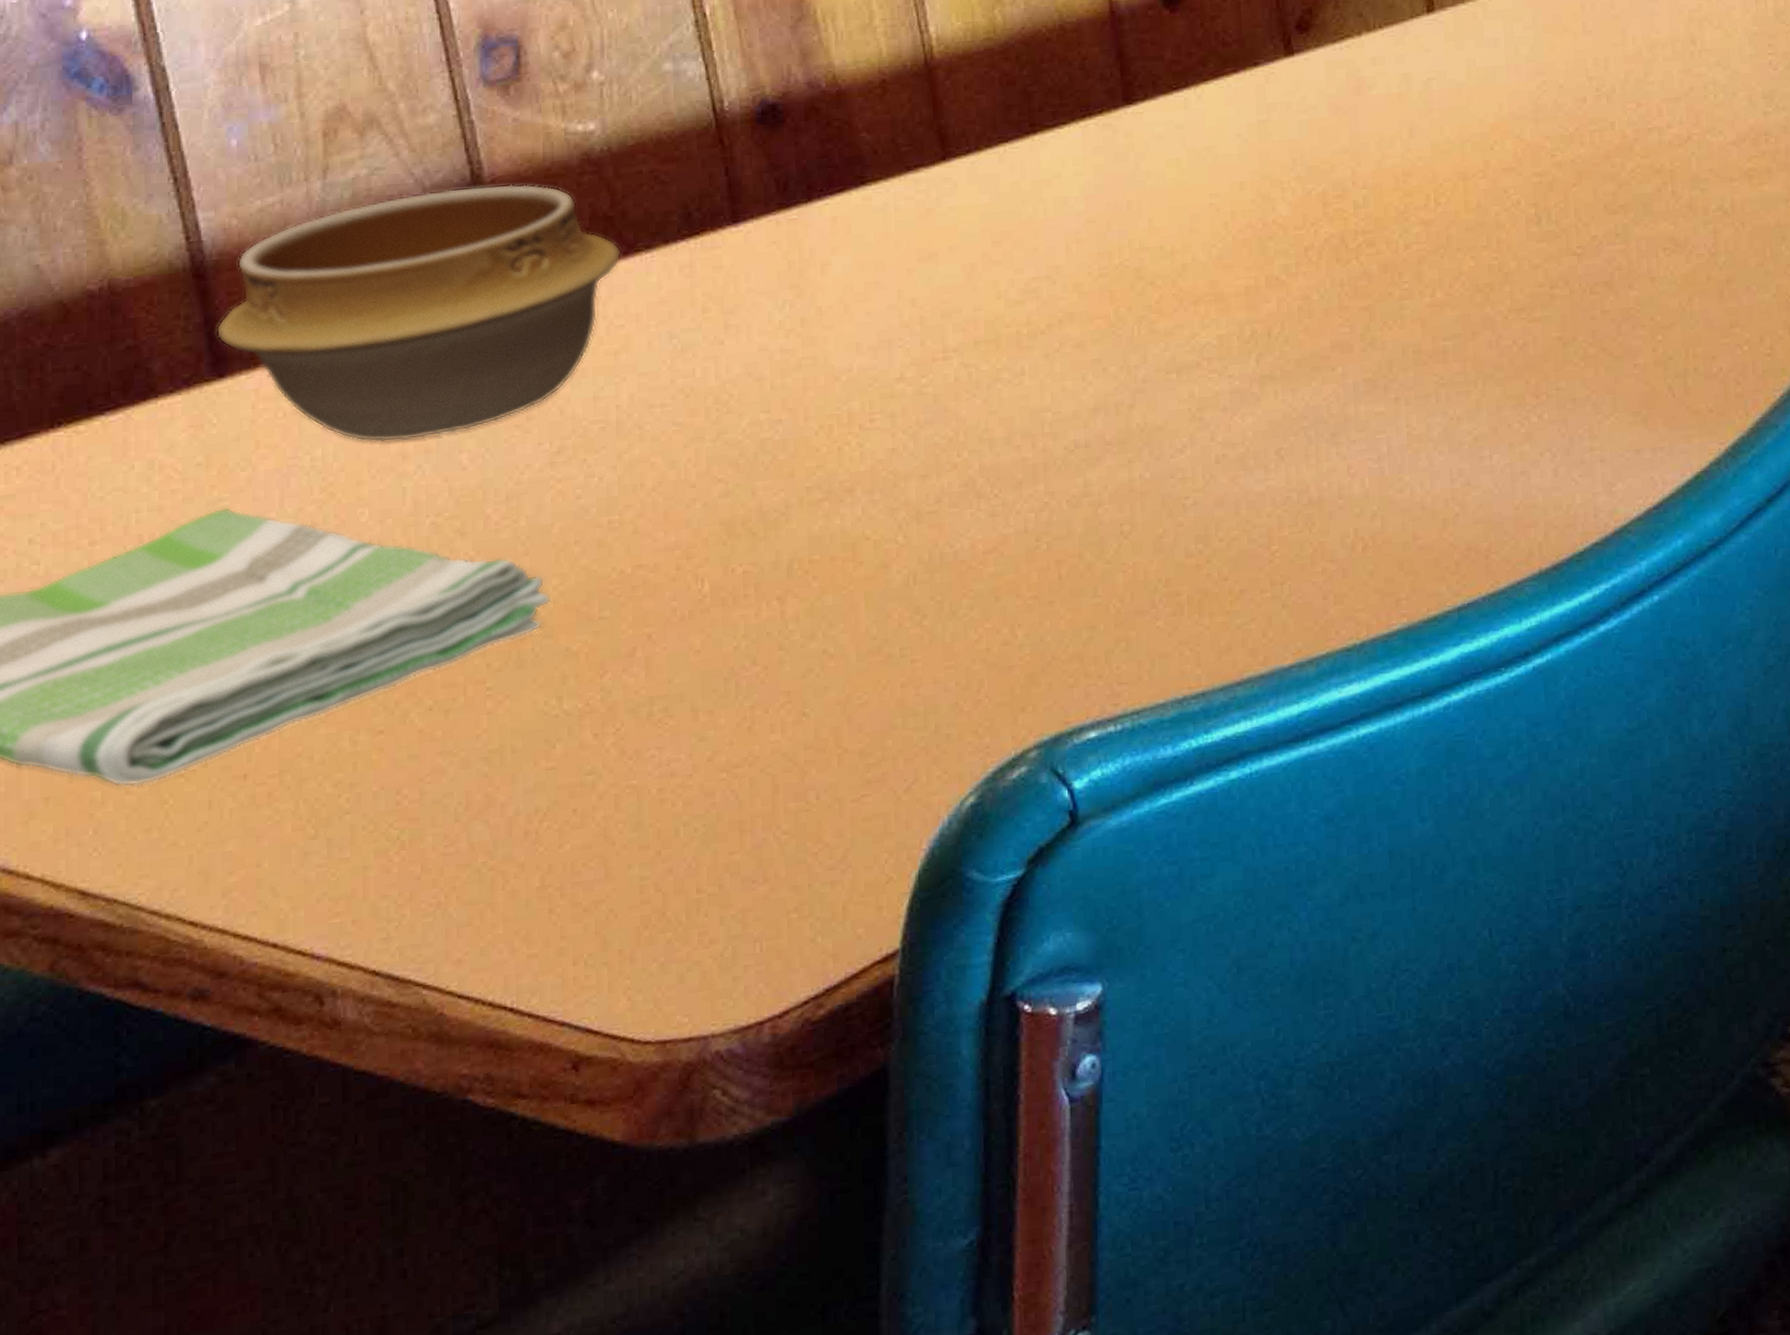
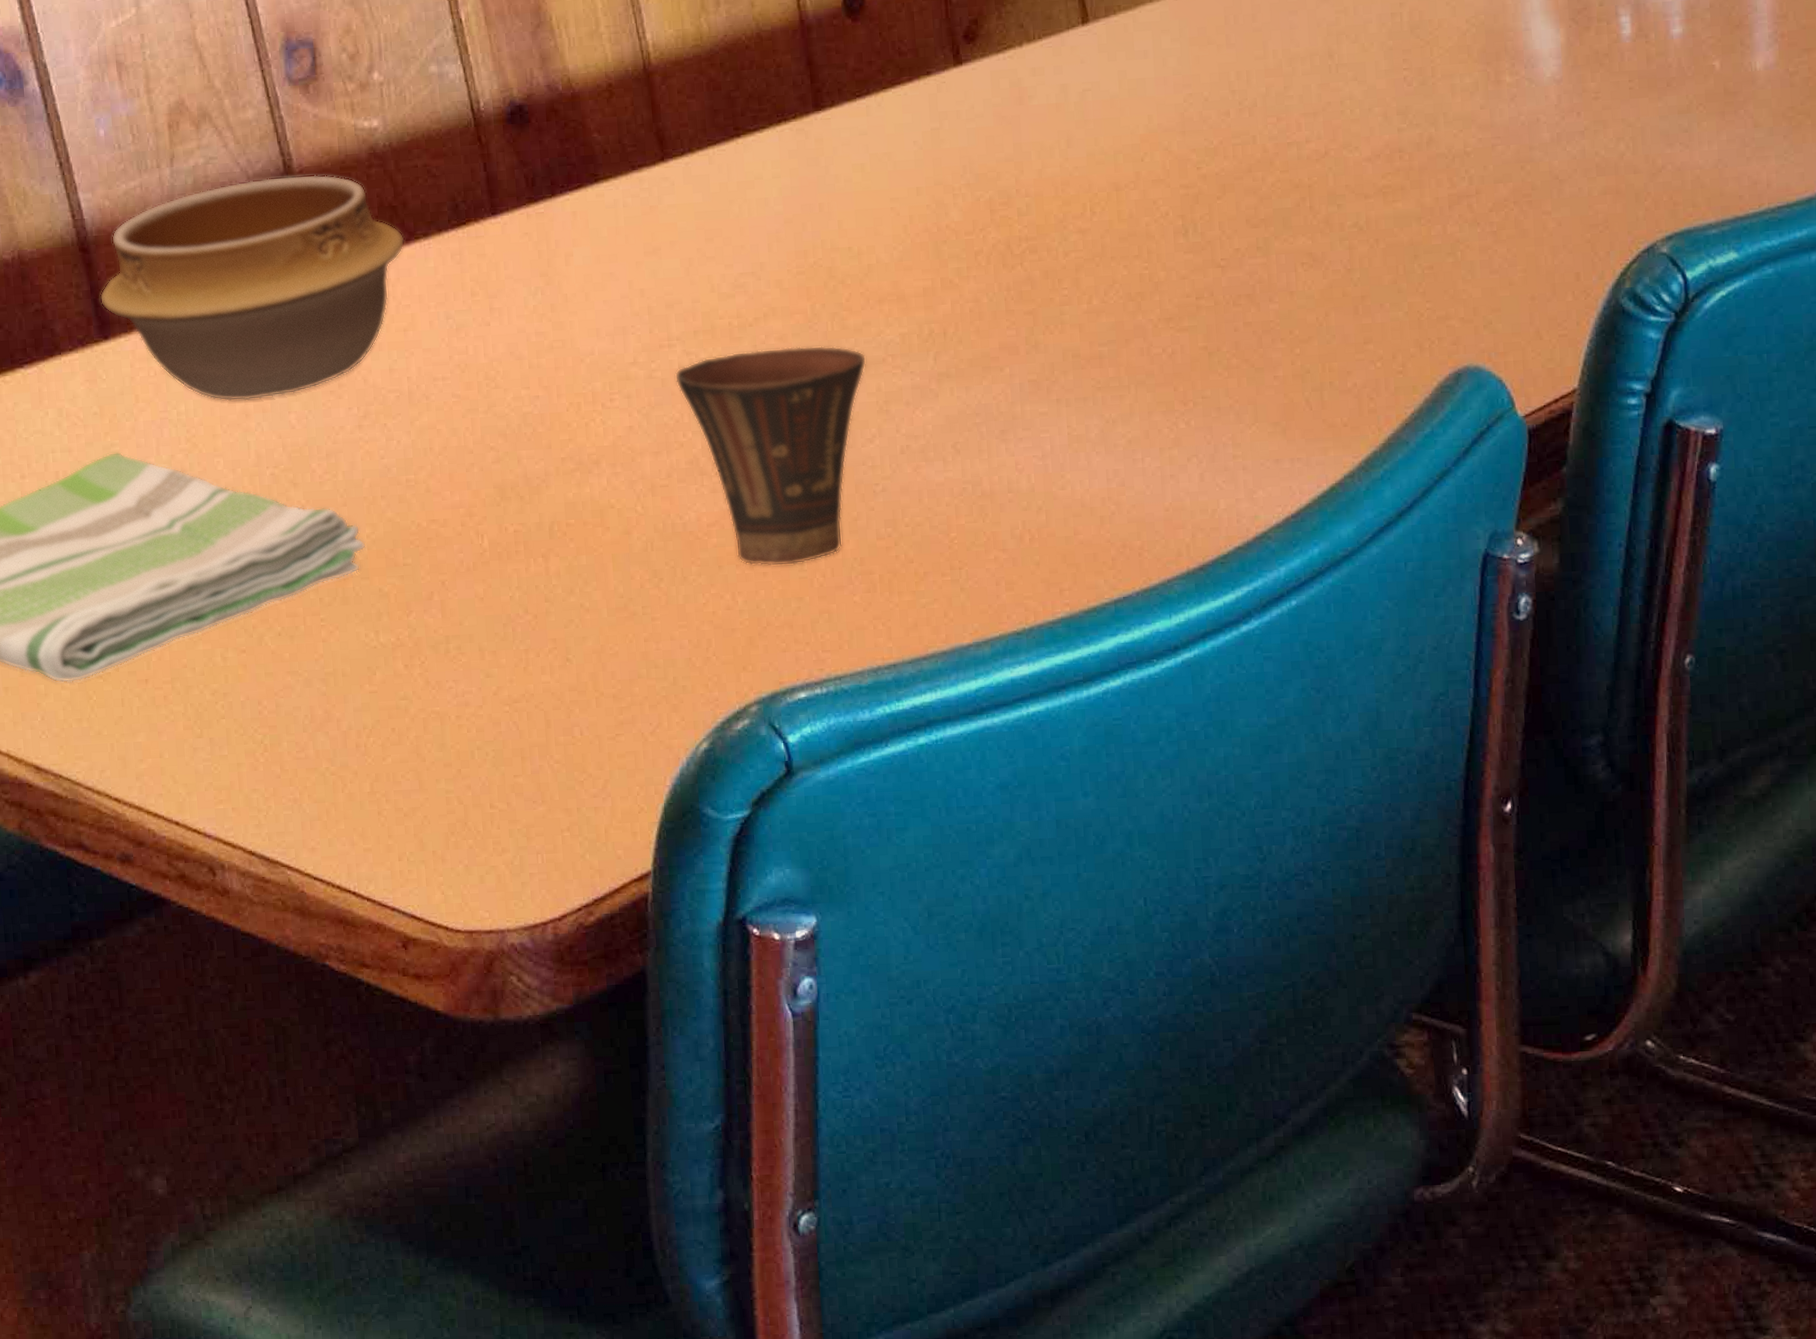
cup: none [949,351,1178,595] -> present [674,345,867,567]

